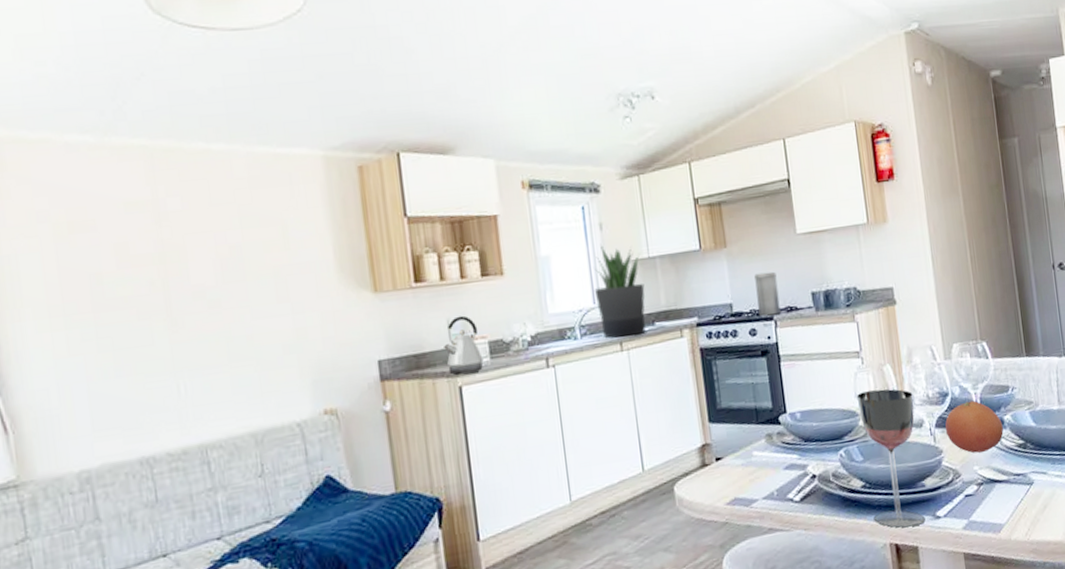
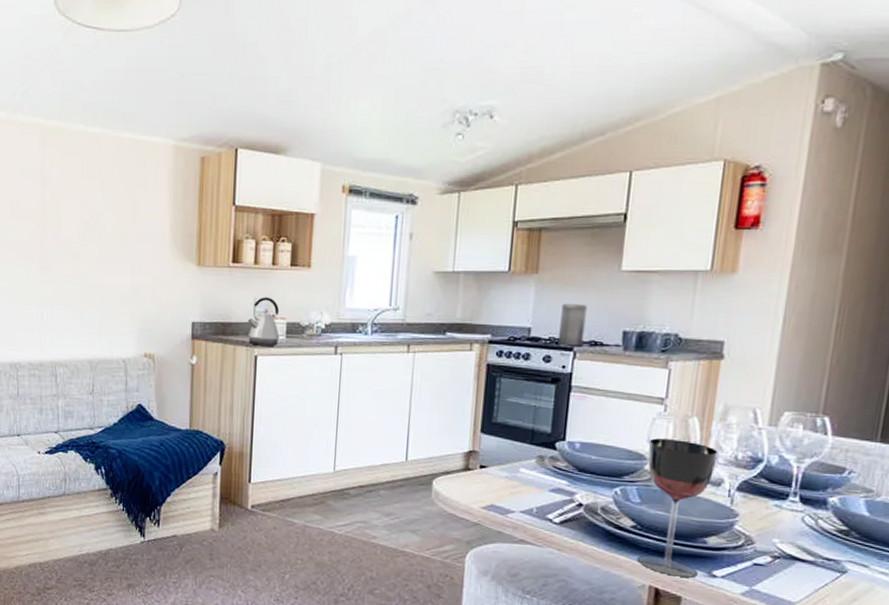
planter: present [594,244,646,339] -> none [392,252,444,341]
fruit: present [945,400,1004,453] -> none [748,473,825,527]

